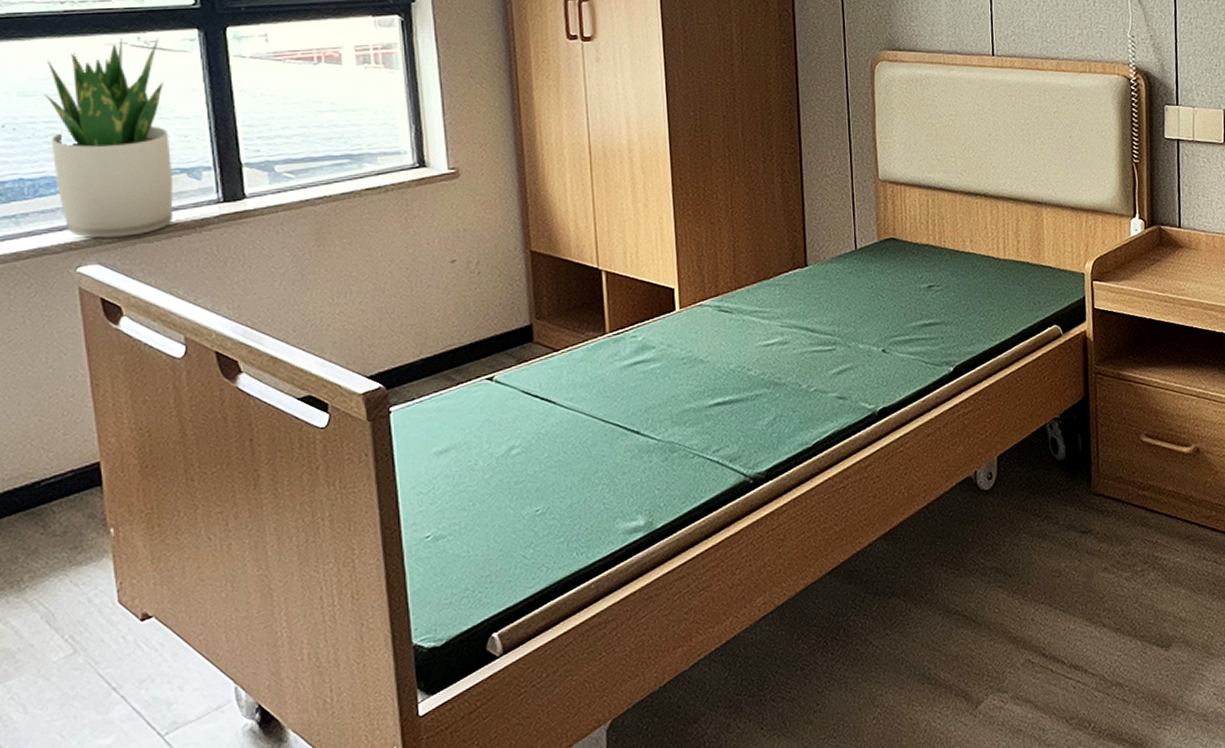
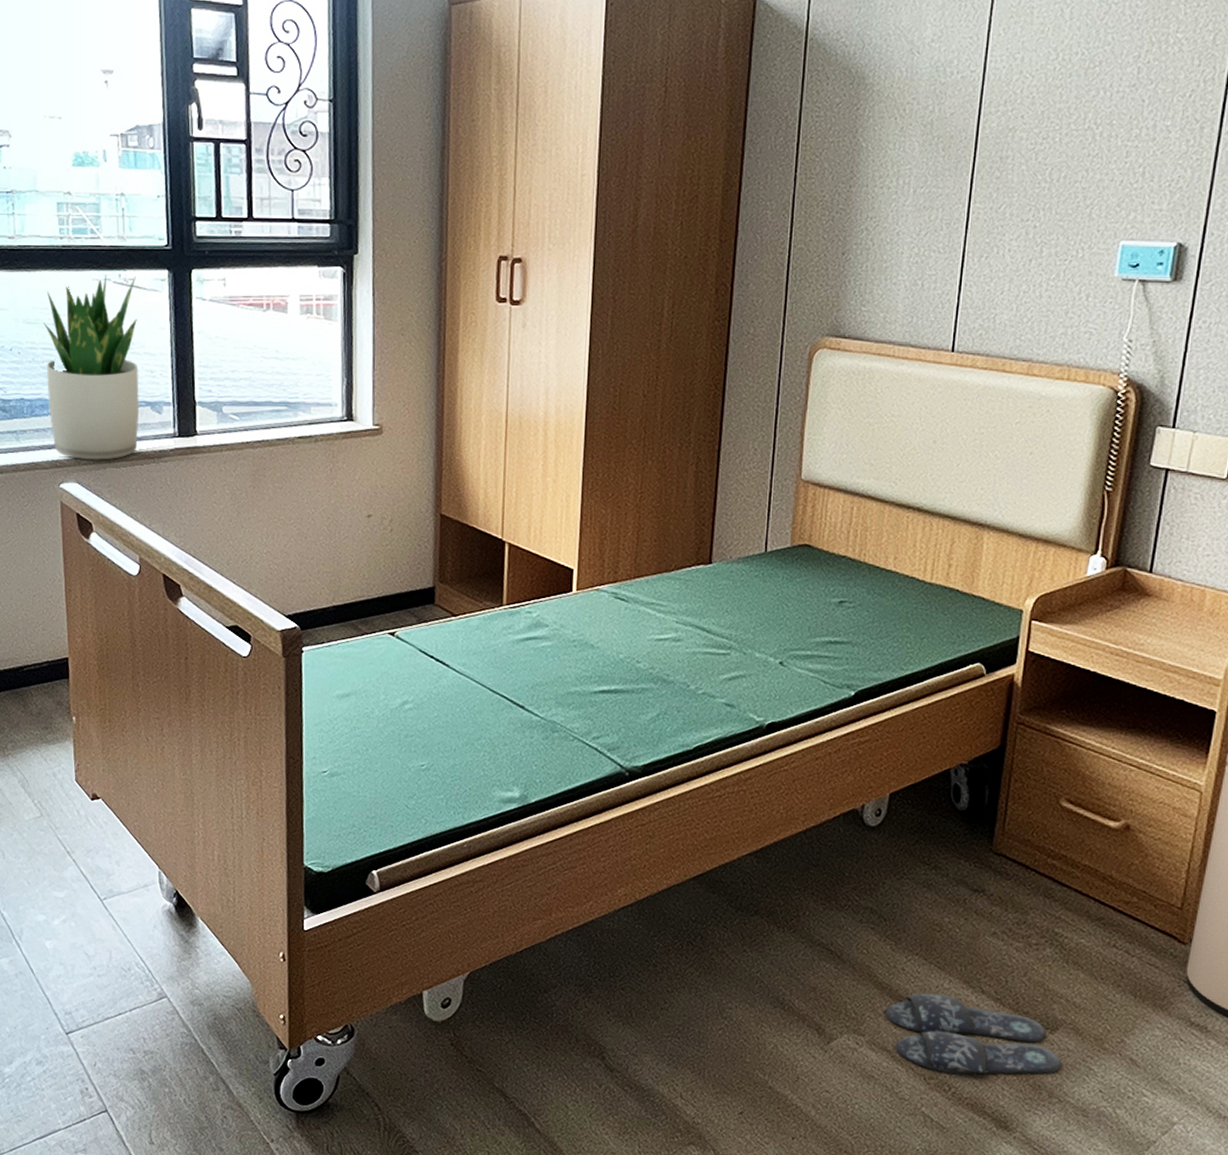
slippers: none [1024,635,1179,711] -> present [886,993,1061,1075]

